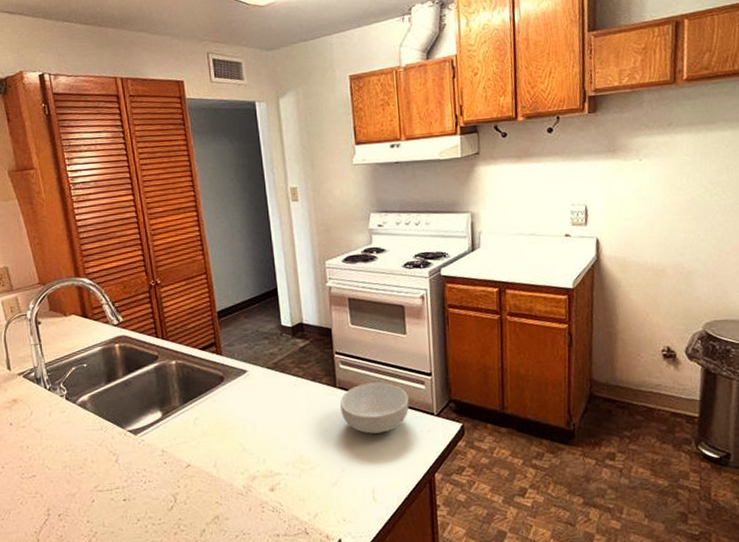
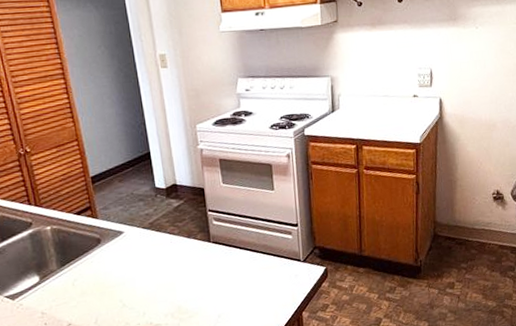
cereal bowl: present [340,382,409,434] -> none [214,235,278,282]

